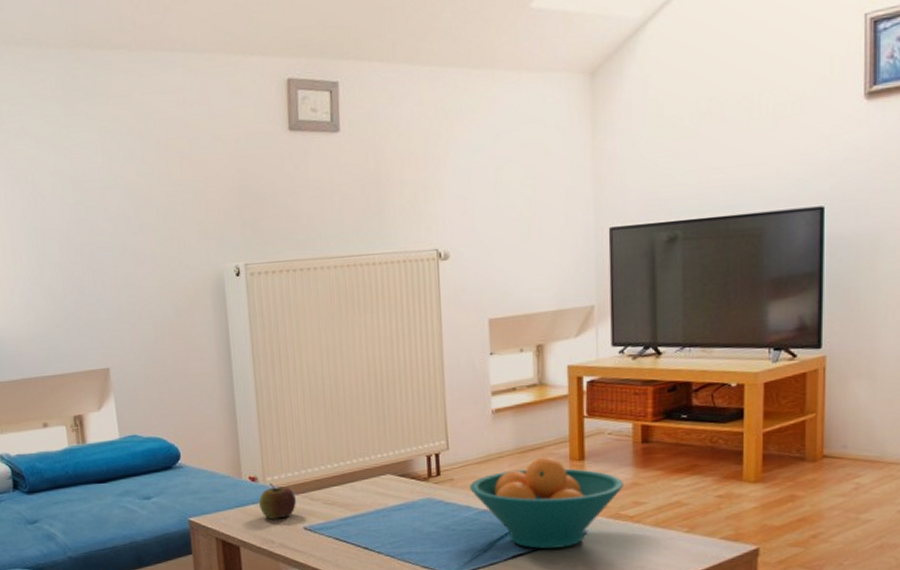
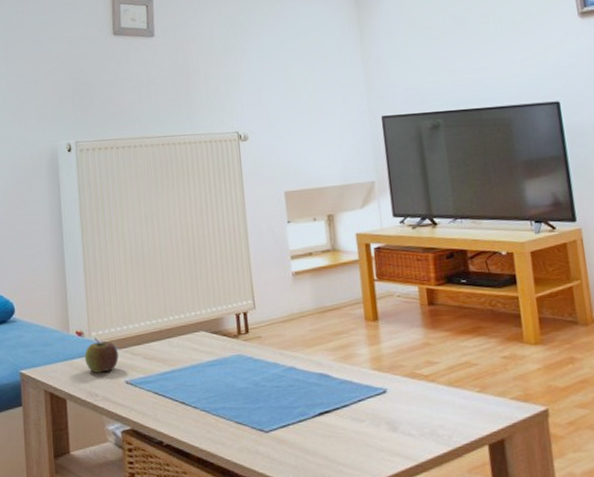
fruit bowl: present [470,456,624,549] -> none [276,317,417,406]

